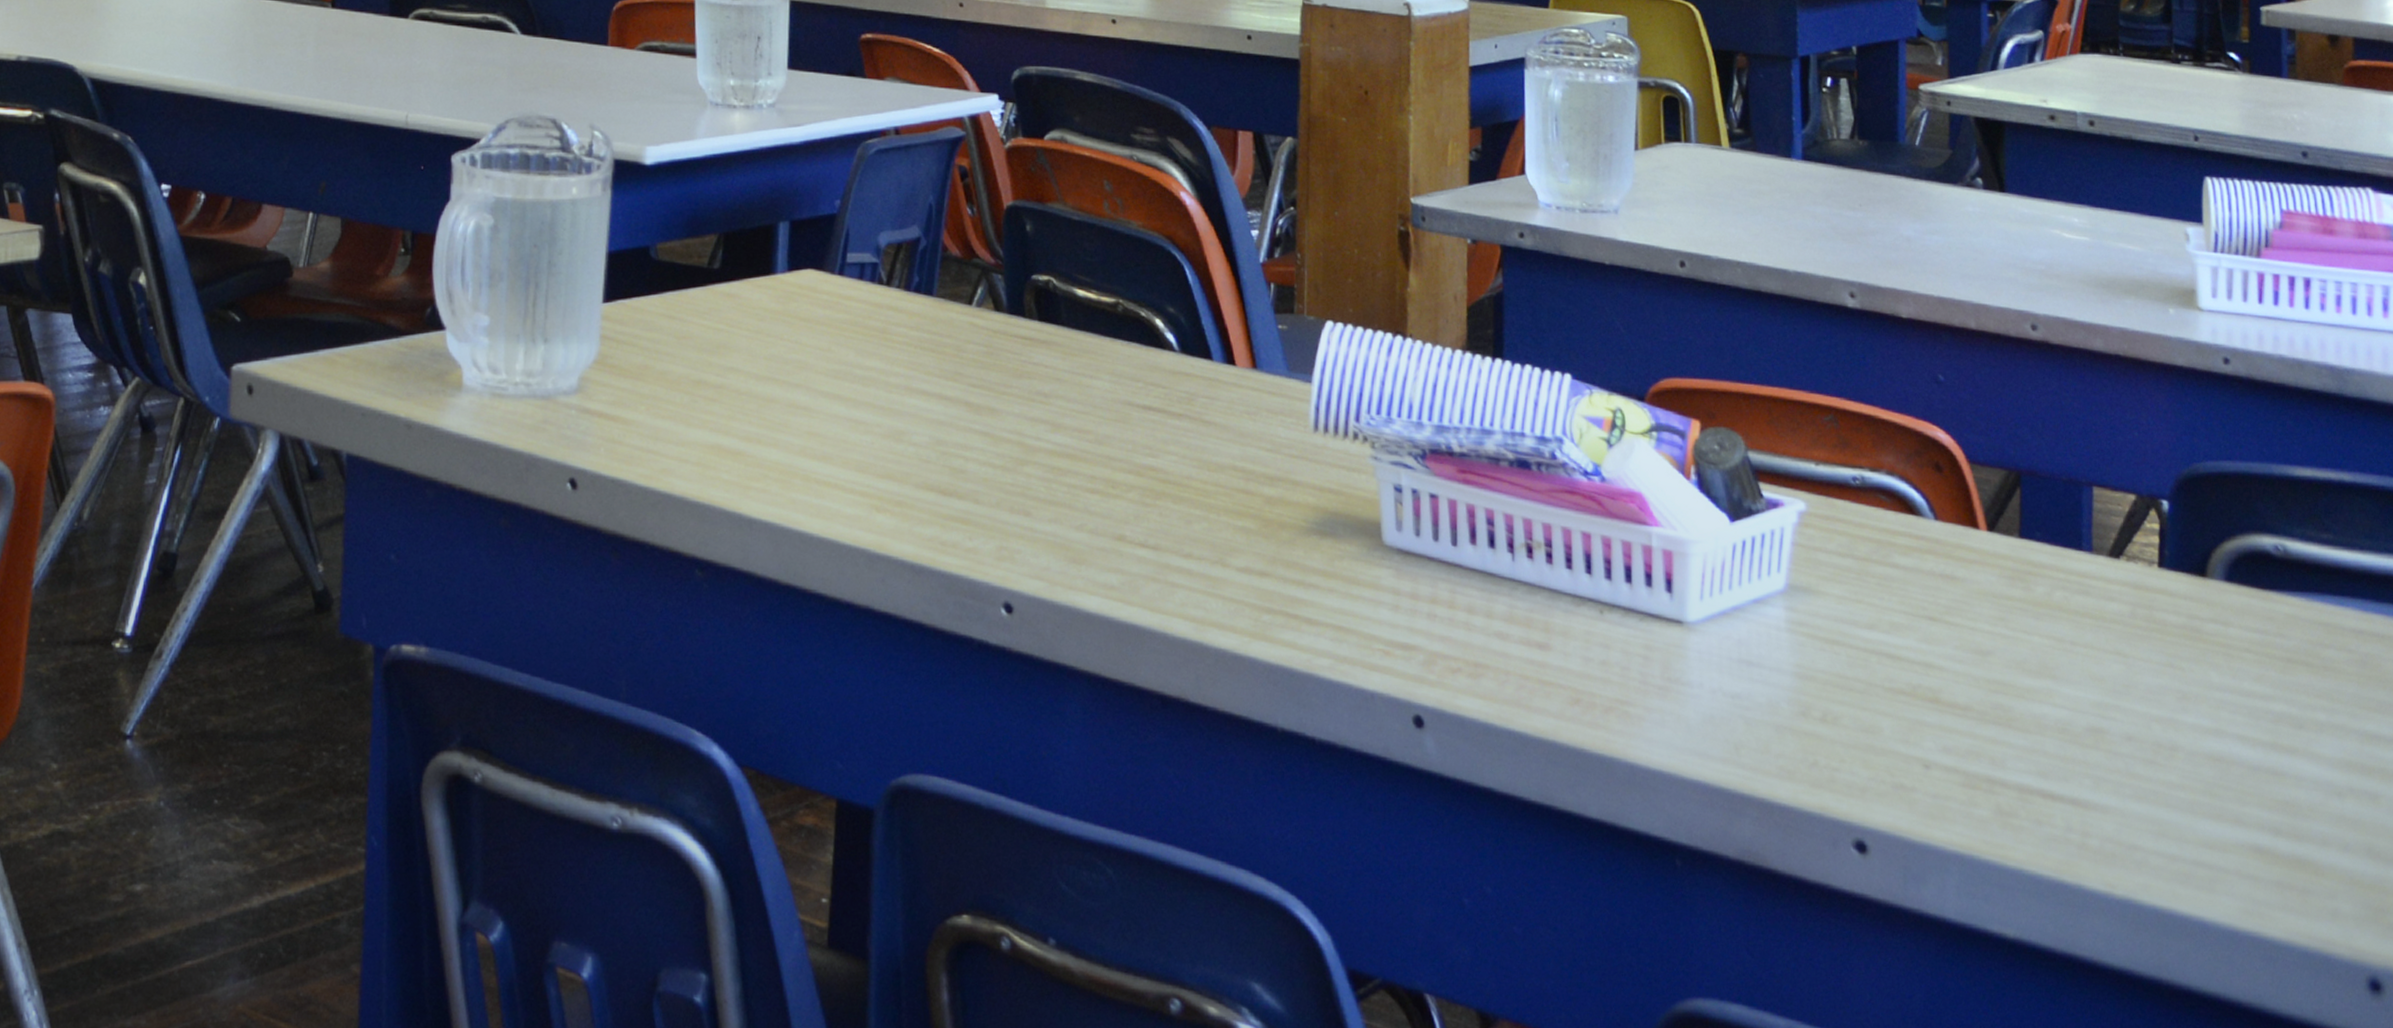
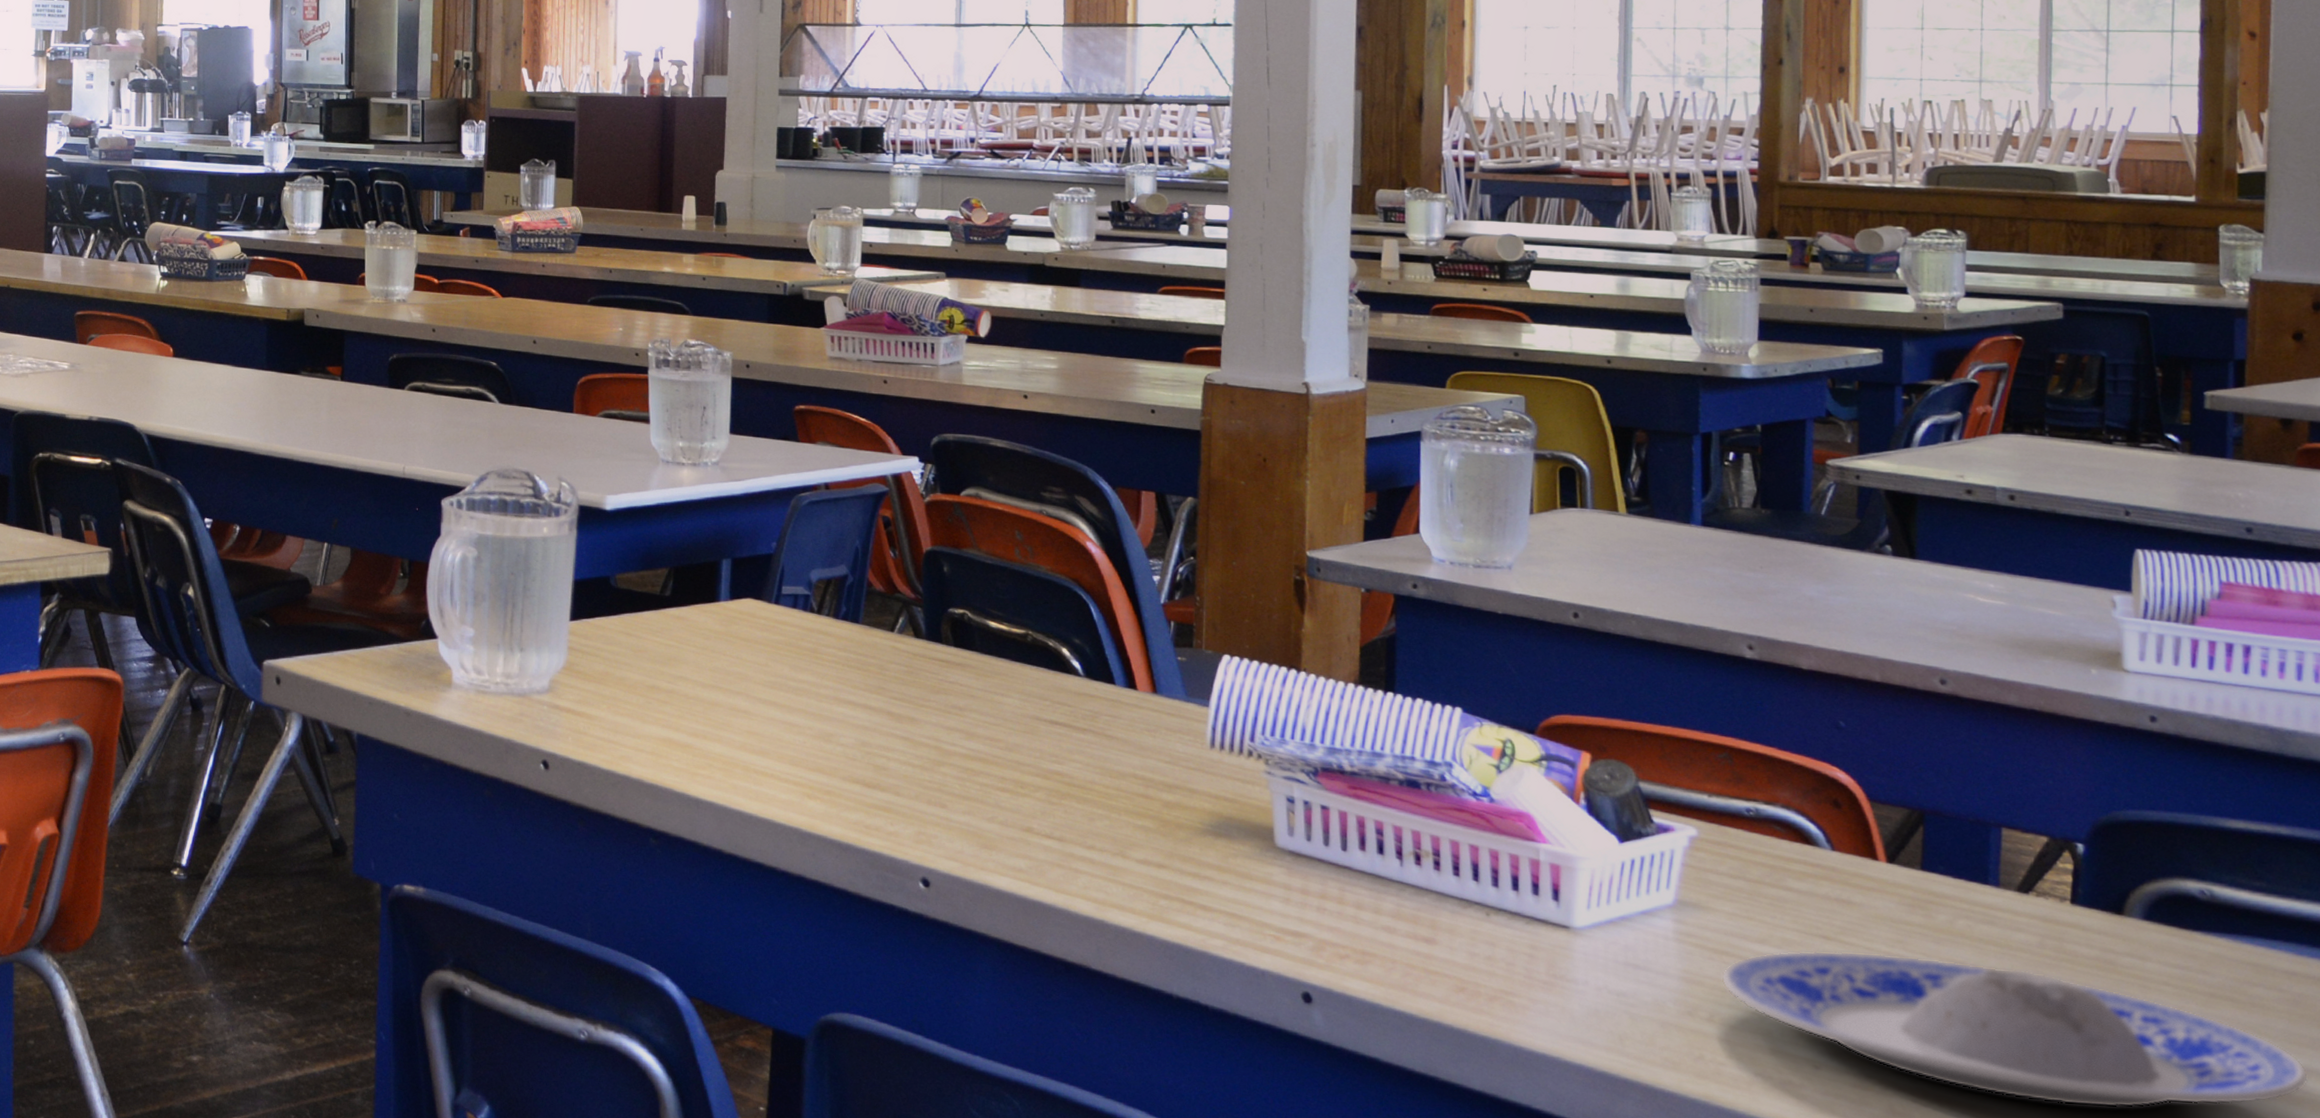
plate: none [1833,633,2378,791] -> present [1721,950,2309,1108]

